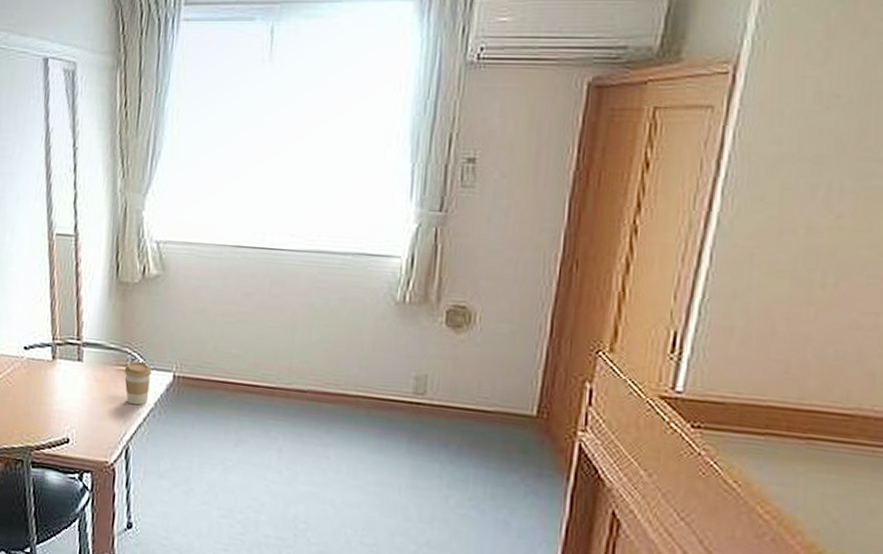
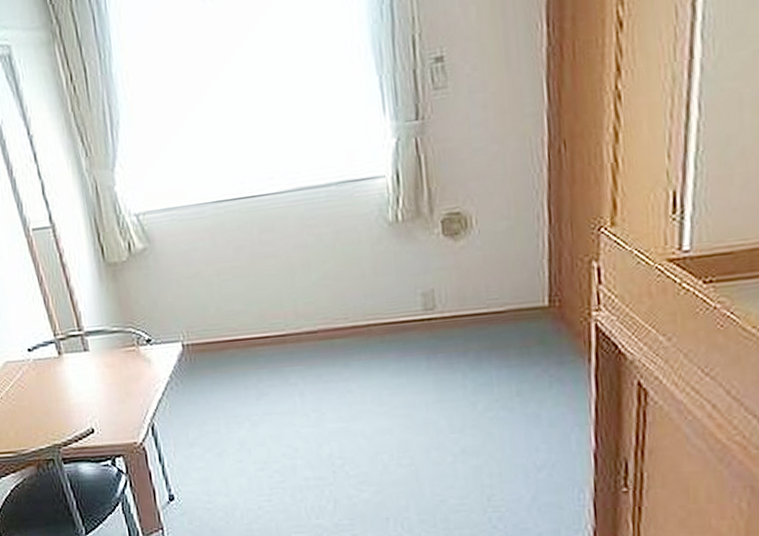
coffee cup: present [124,361,152,405] -> none [132,339,163,382]

